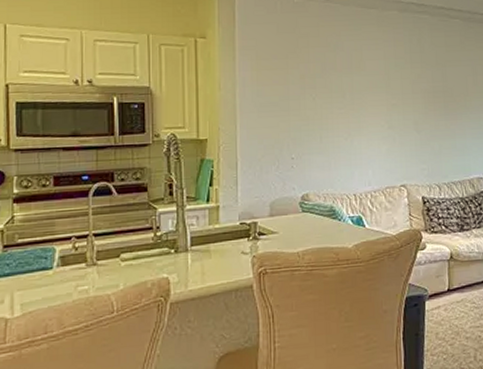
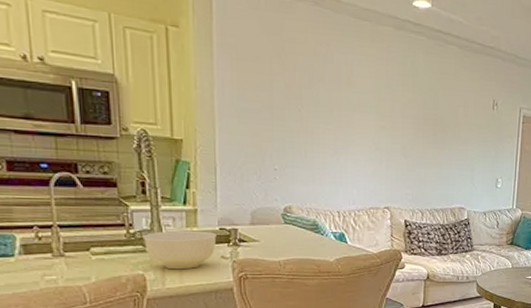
bowl: none [168,227,237,270] -> present [142,230,217,270]

